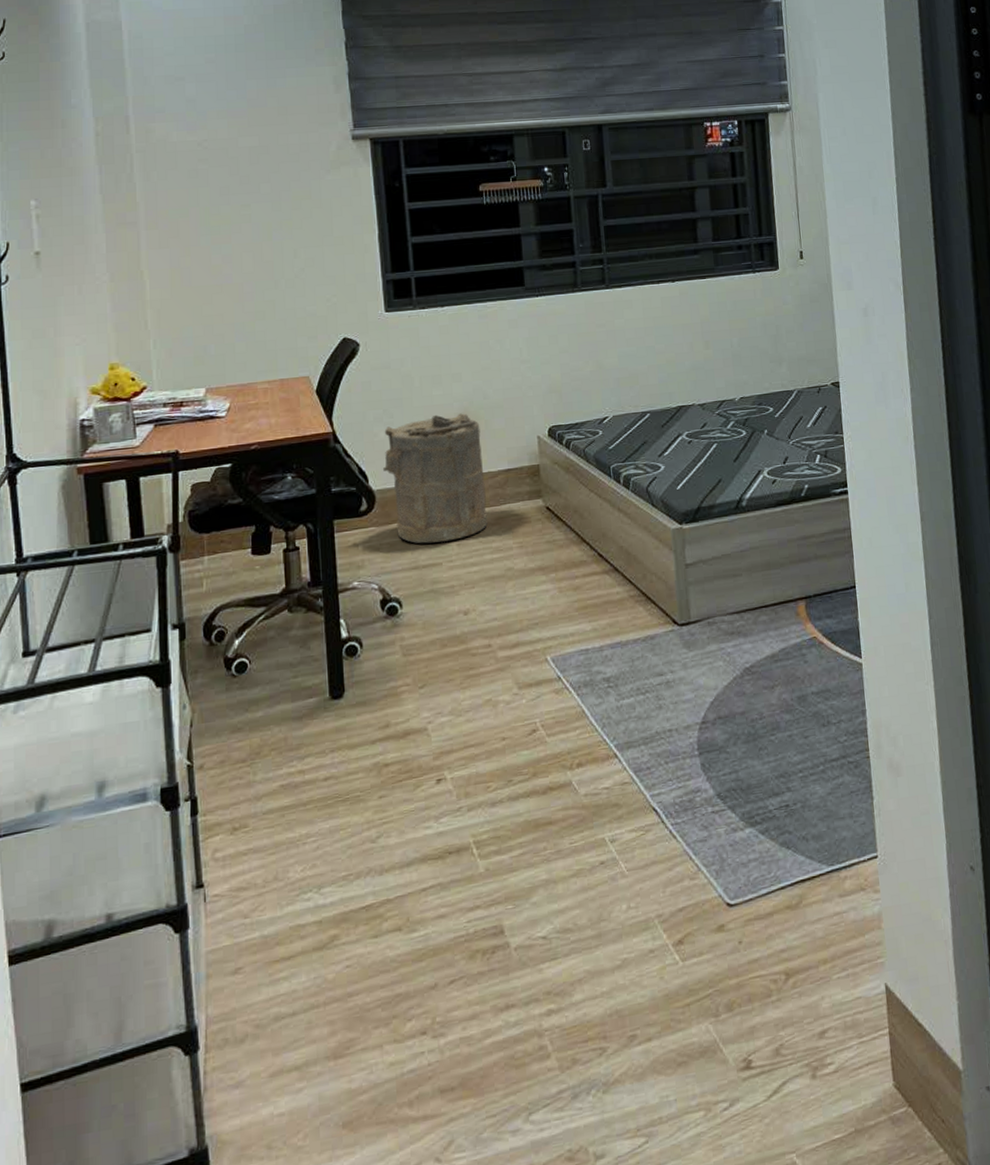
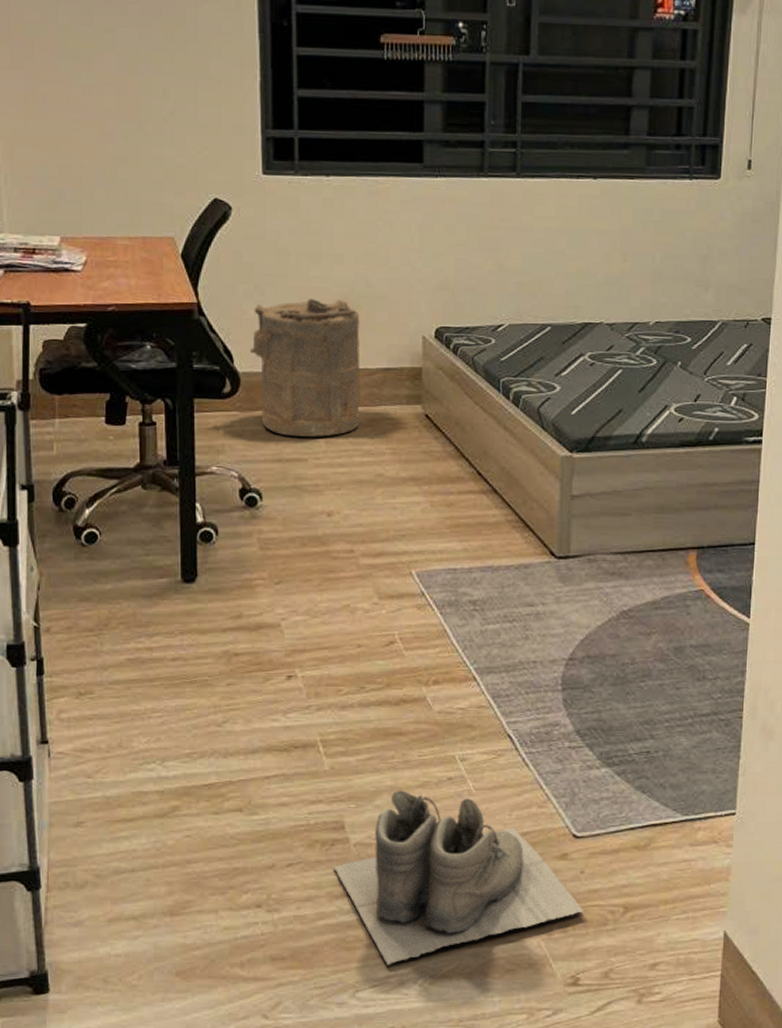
boots: none [496,880,747,1079] -> present [333,790,584,965]

